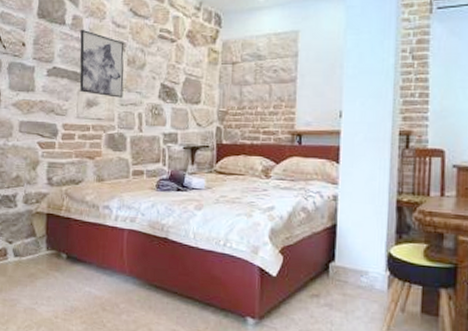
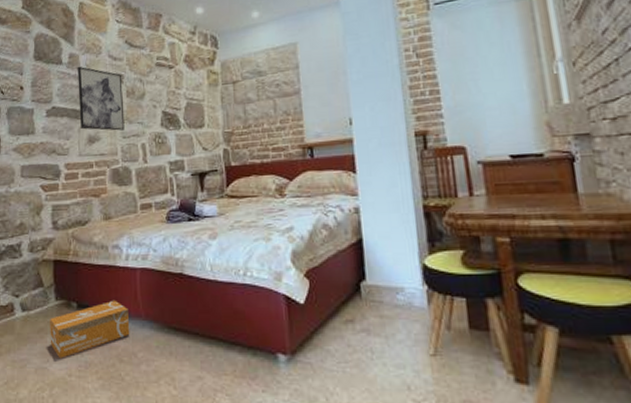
shoe box: none [39,255,115,302] -> present [50,300,130,358]

